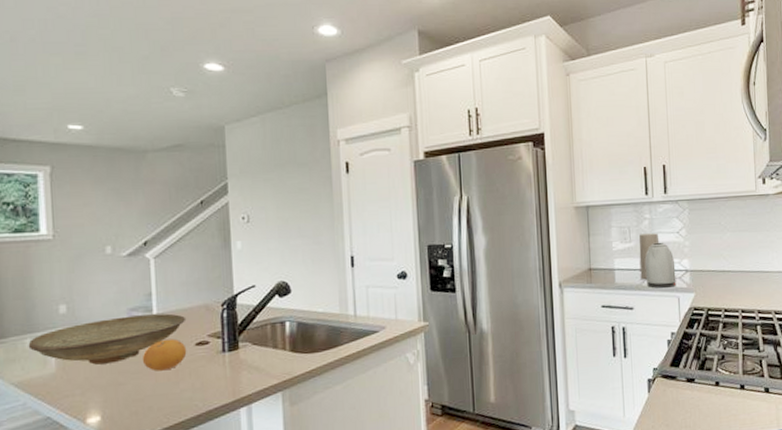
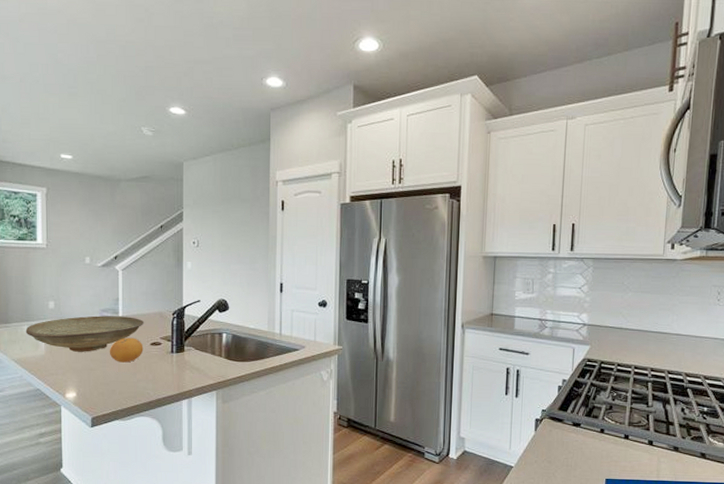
canister: present [639,233,660,280] -> none [539,286,561,329]
kettle: present [645,242,676,288] -> none [544,295,574,338]

